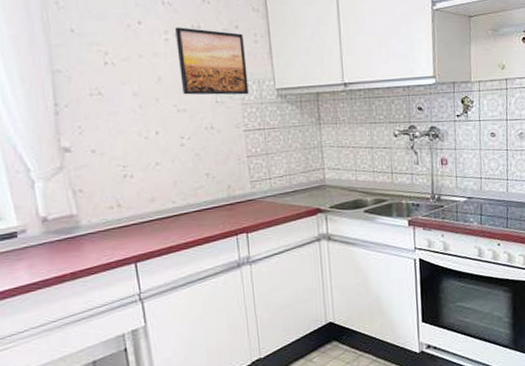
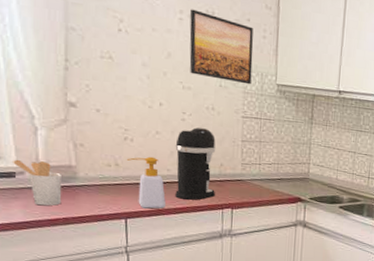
utensil holder: none [12,215,67,264] -> present [11,159,62,206]
soap bottle: none [129,190,175,249] -> present [127,156,166,209]
coffee maker: none [177,150,227,232] -> present [175,127,216,200]

